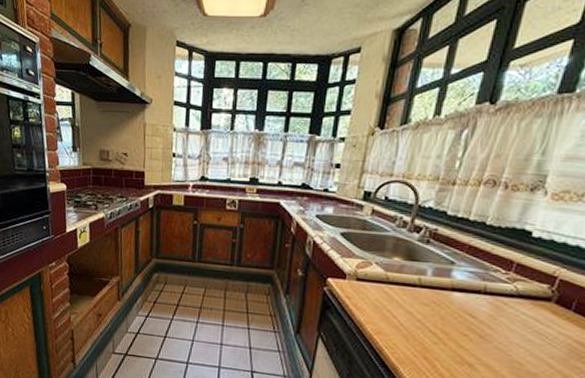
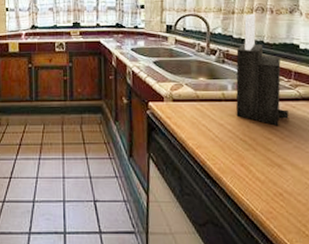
knife block: none [430,186,504,323] -> present [235,13,289,126]

